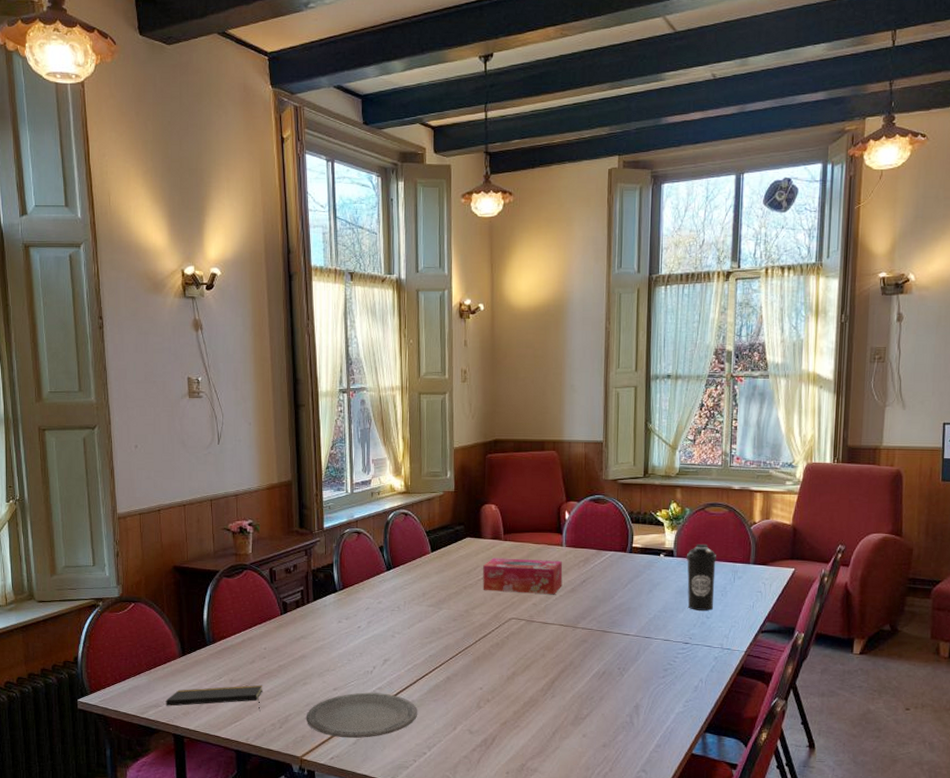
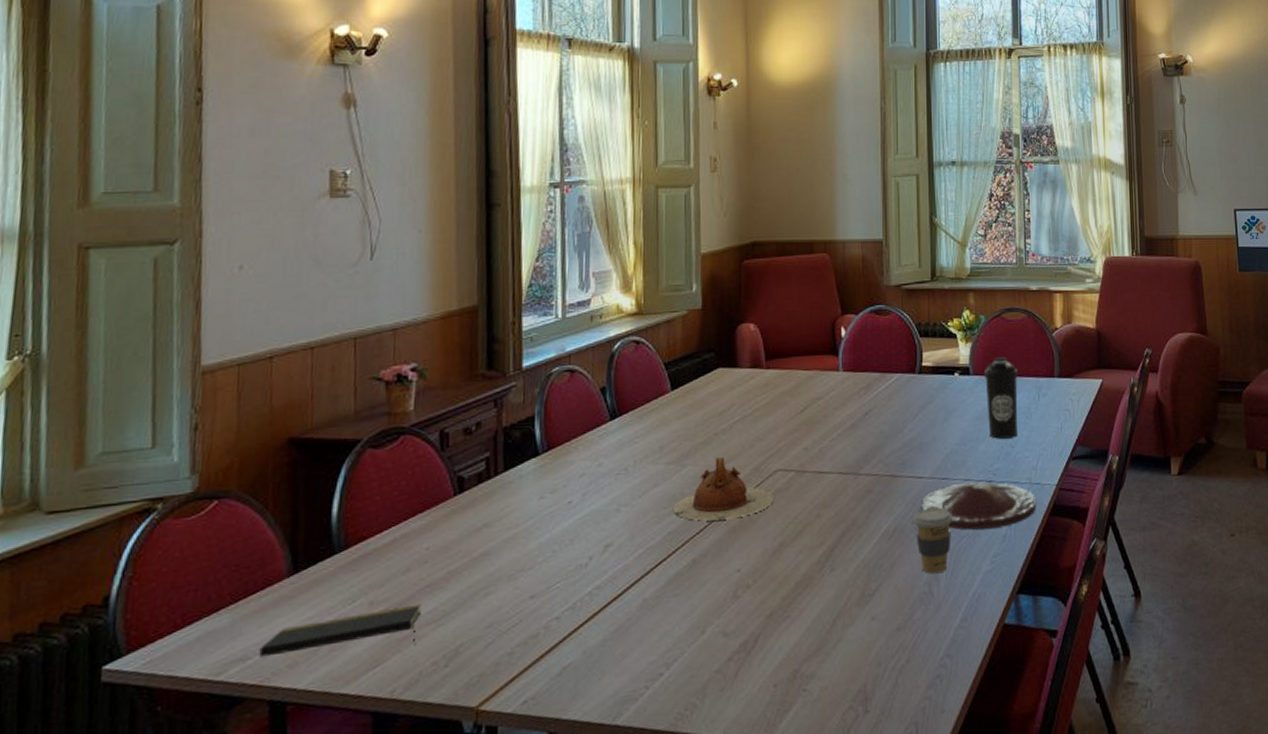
plate: present [306,692,417,739] -> none [486,593,651,669]
teapot: none [433,605,509,651] -> present [673,457,774,521]
tissue box: present [483,558,563,595] -> none [739,389,840,437]
coffee cup: none [619,659,653,709] -> present [913,507,952,574]
plate: none [626,642,726,680] -> present [921,481,1036,530]

